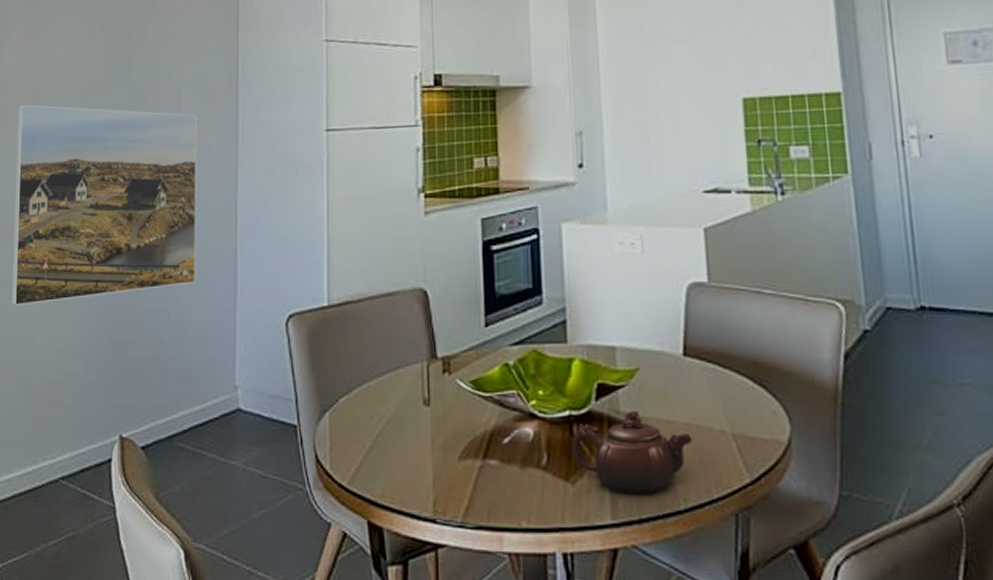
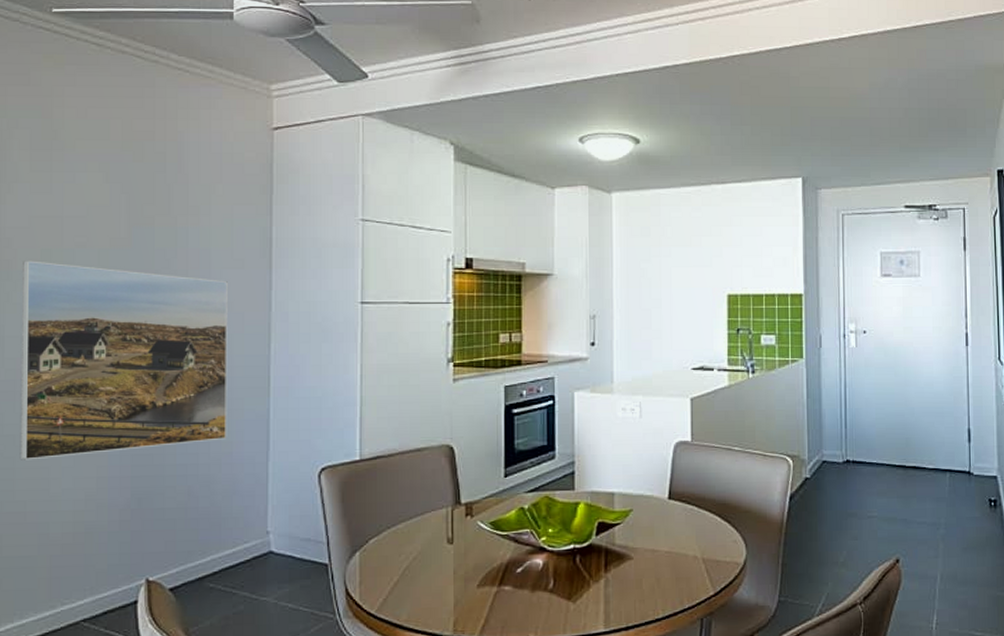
teapot: present [572,410,692,493] -> none [575,542,671,607]

